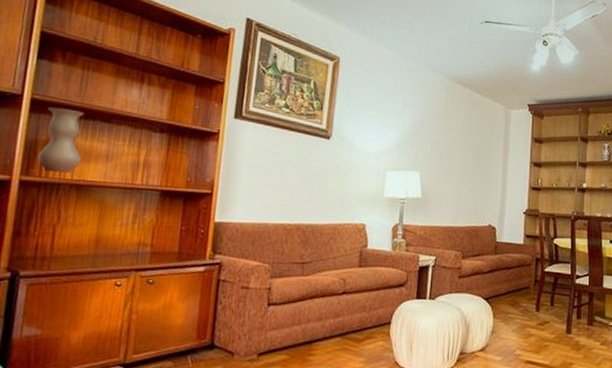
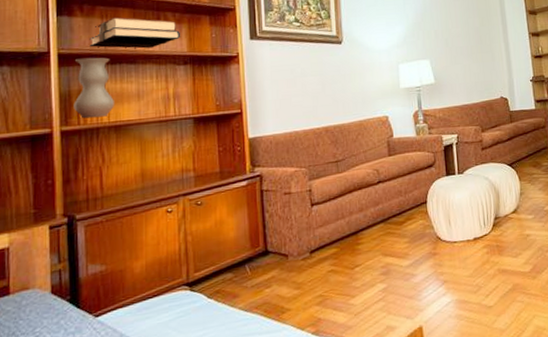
books: none [65,69,162,109] -> present [89,16,180,49]

